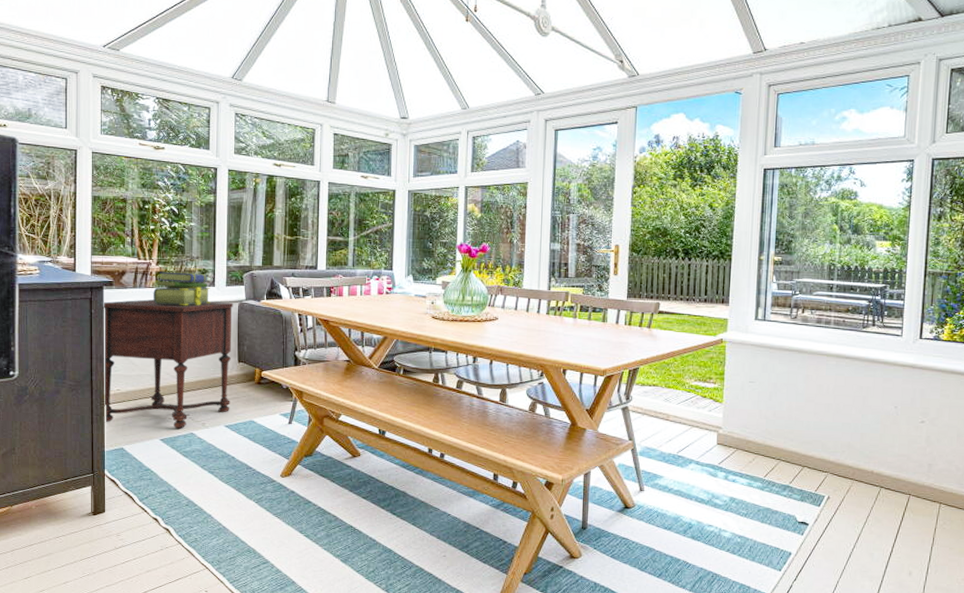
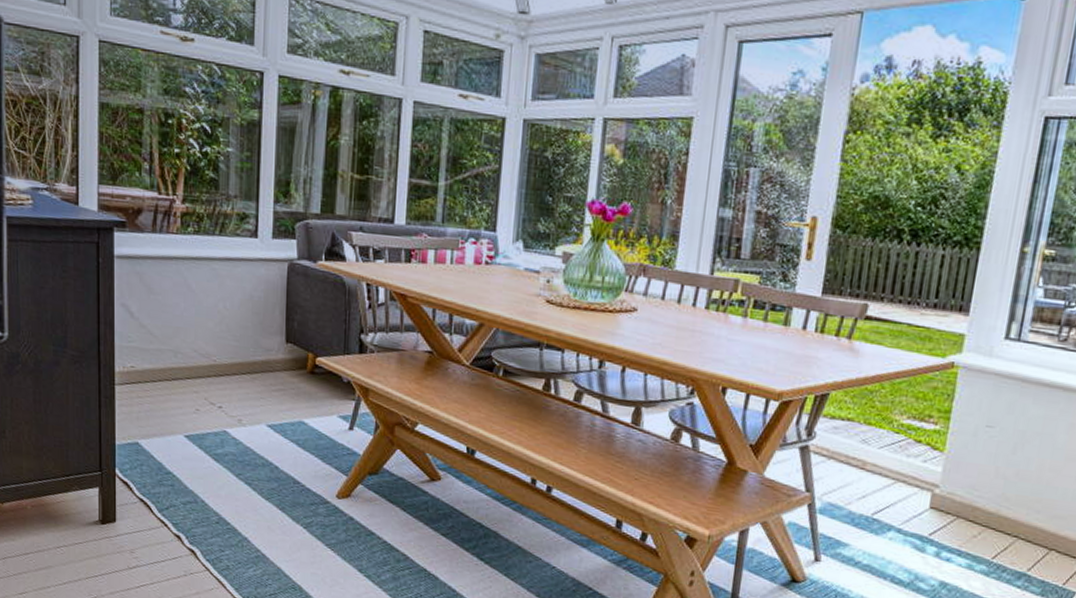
side table: present [103,299,234,429] -> none [113,248,282,424]
stack of books: present [153,271,211,306] -> none [177,212,252,263]

